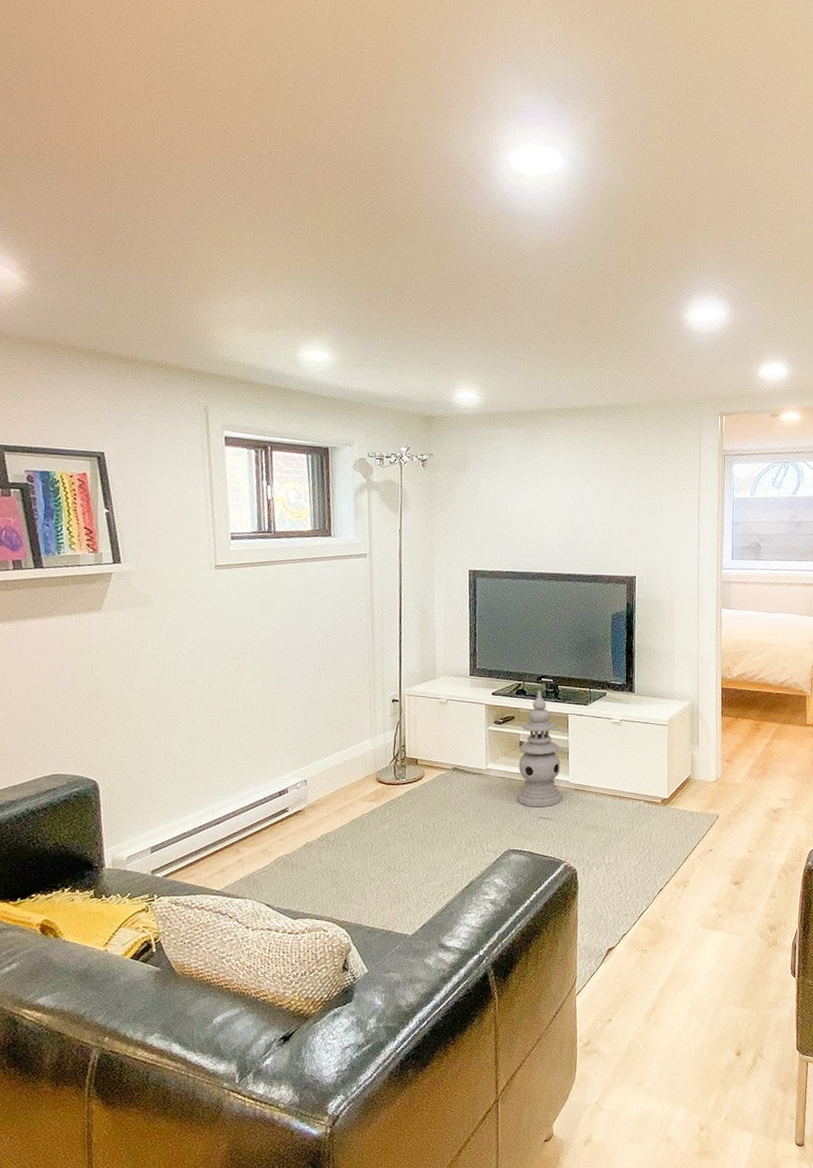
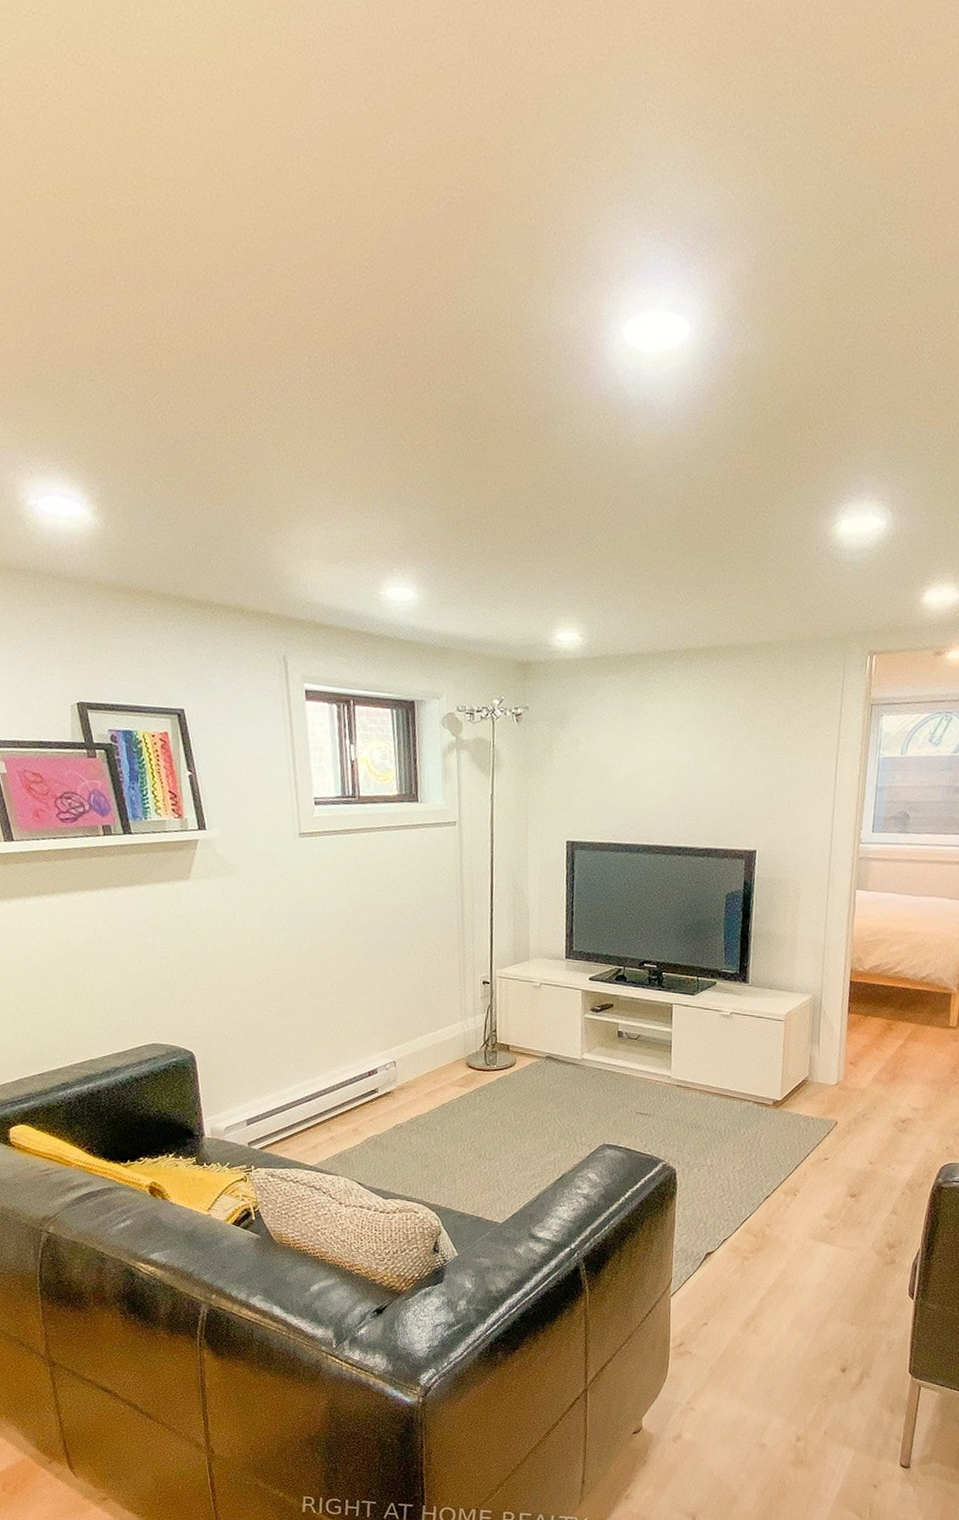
lantern: present [517,690,563,808] -> none [613,976,663,1103]

